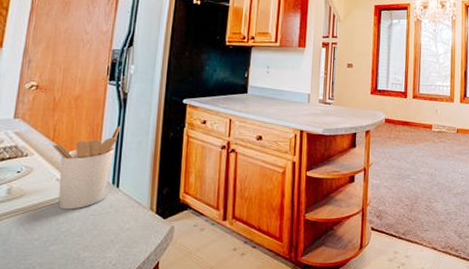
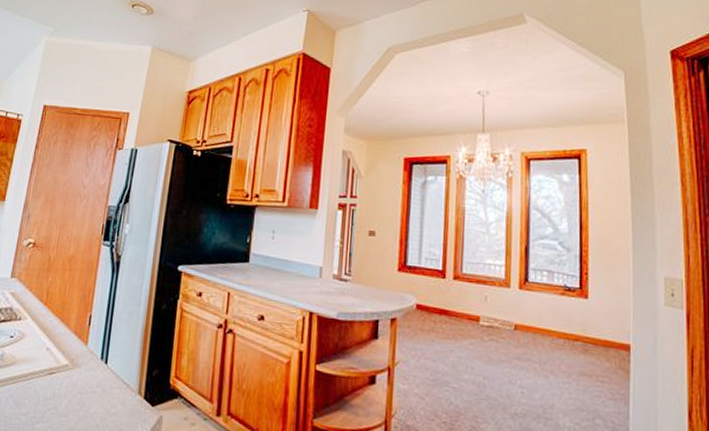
utensil holder: present [52,125,121,210] -> none [44,292,113,385]

